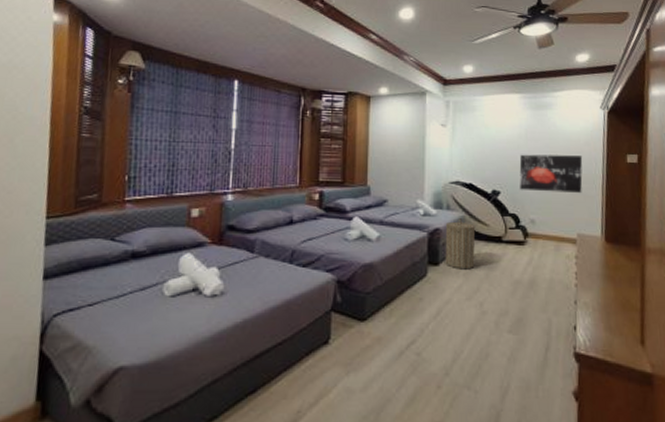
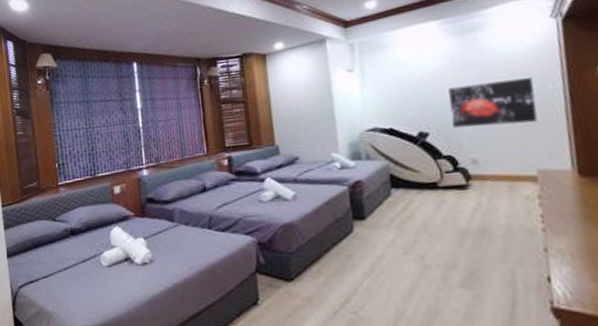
laundry hamper: present [445,218,476,270] -> none [368,167,408,222]

